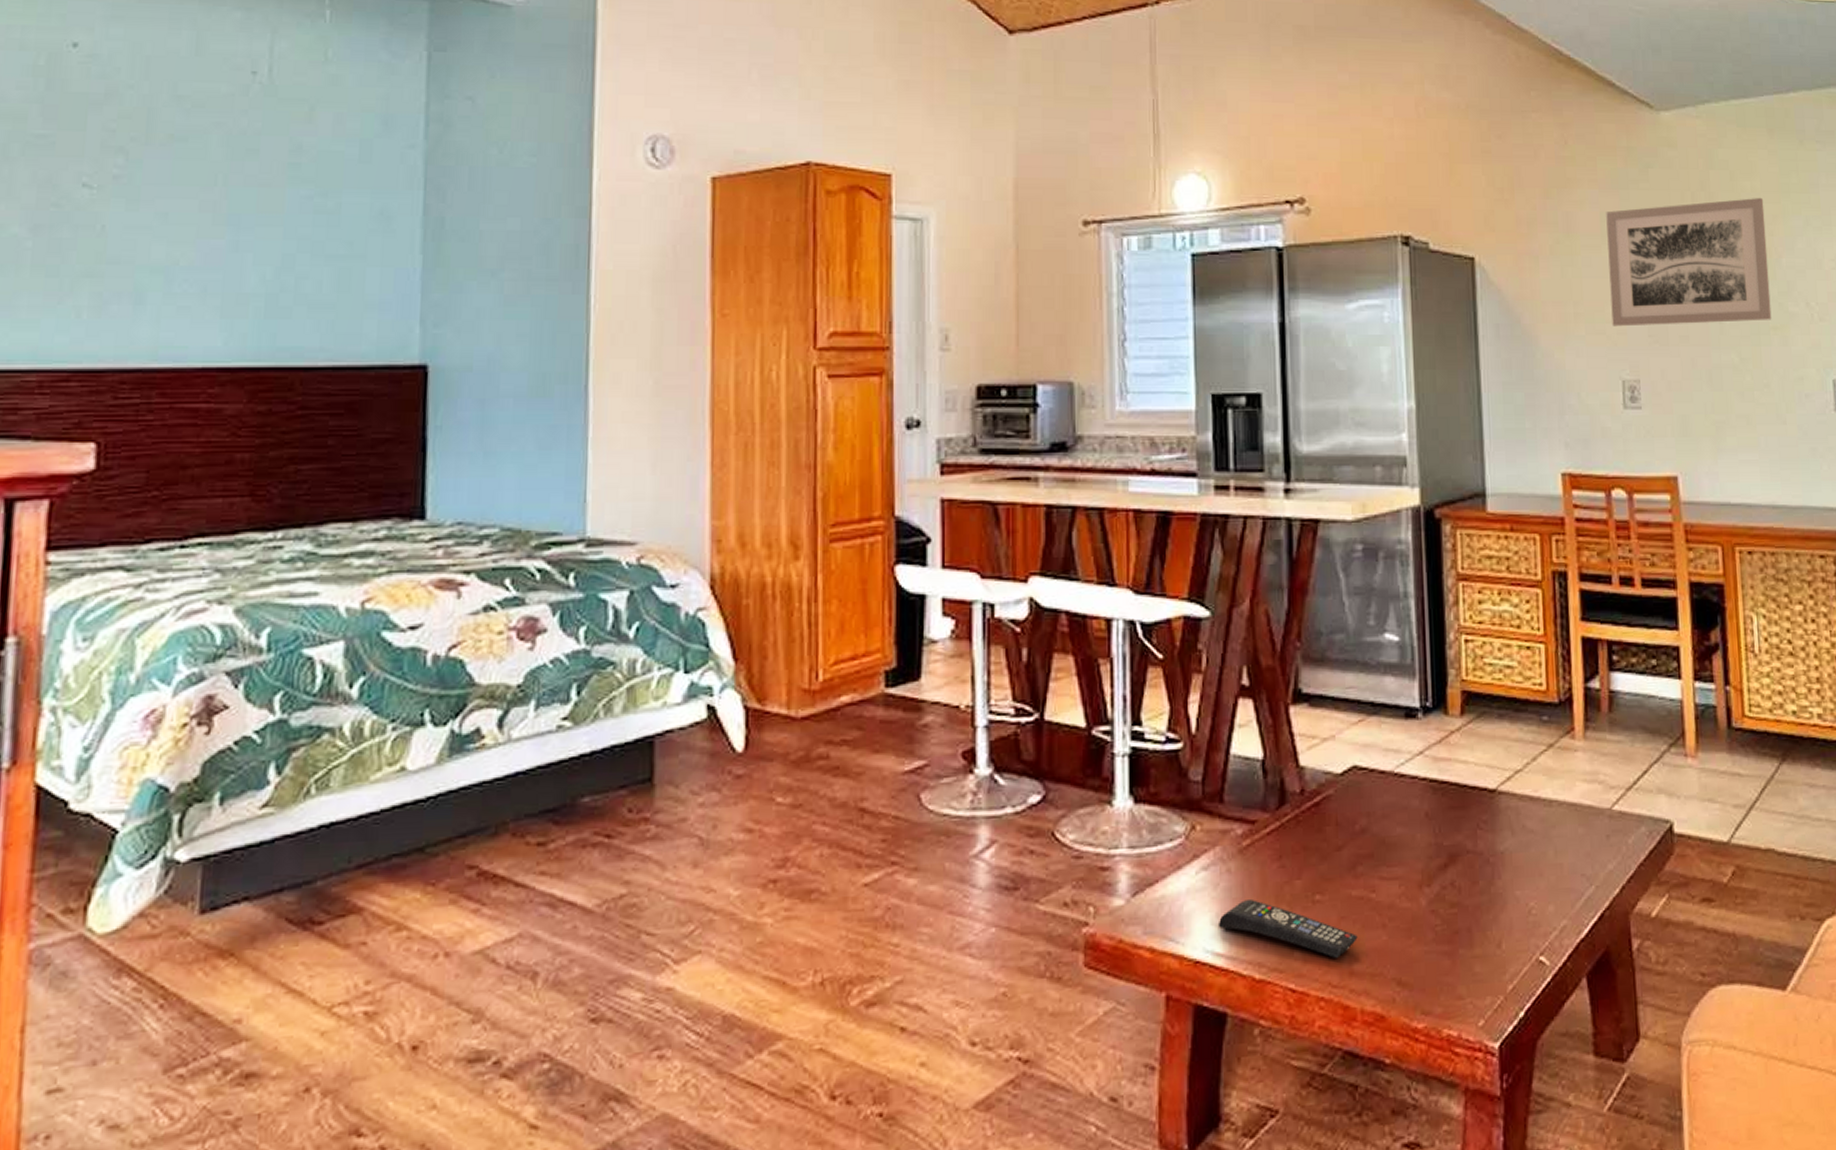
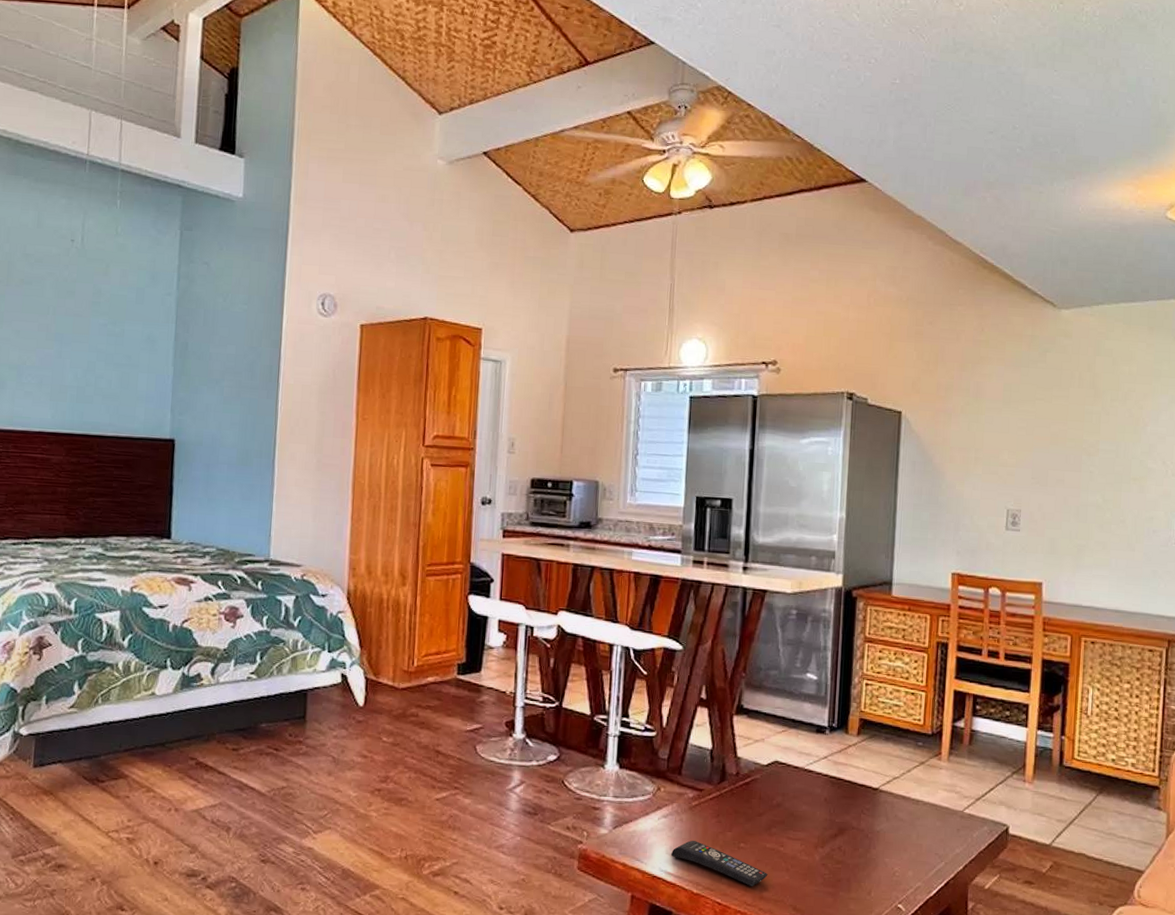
wall art: present [1606,198,1772,327] -> none [1004,379,1138,473]

